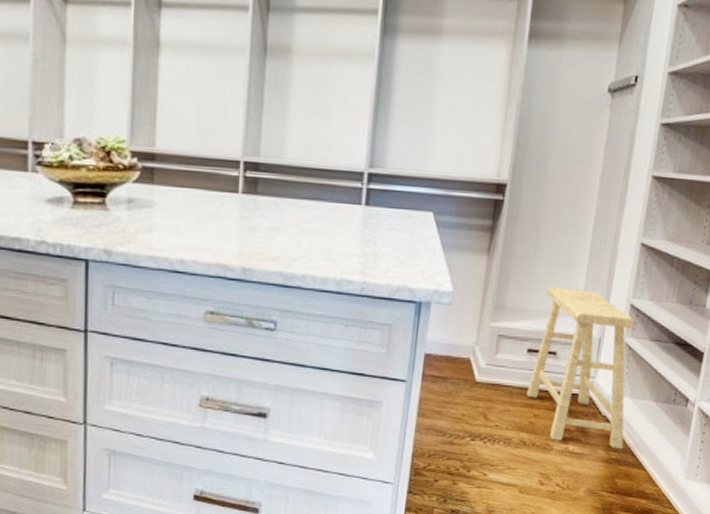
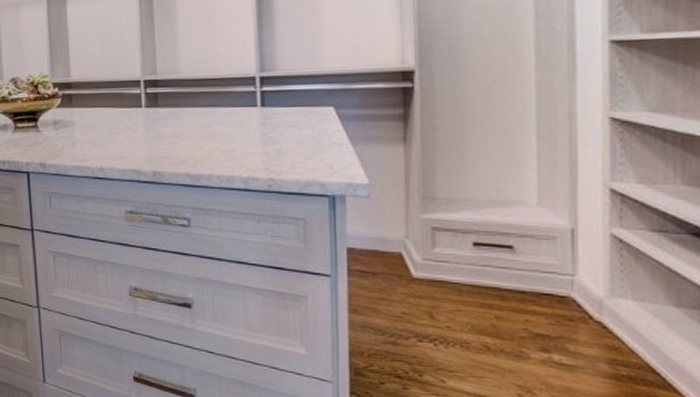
stool: present [527,287,635,449] -> none [481,173,637,364]

